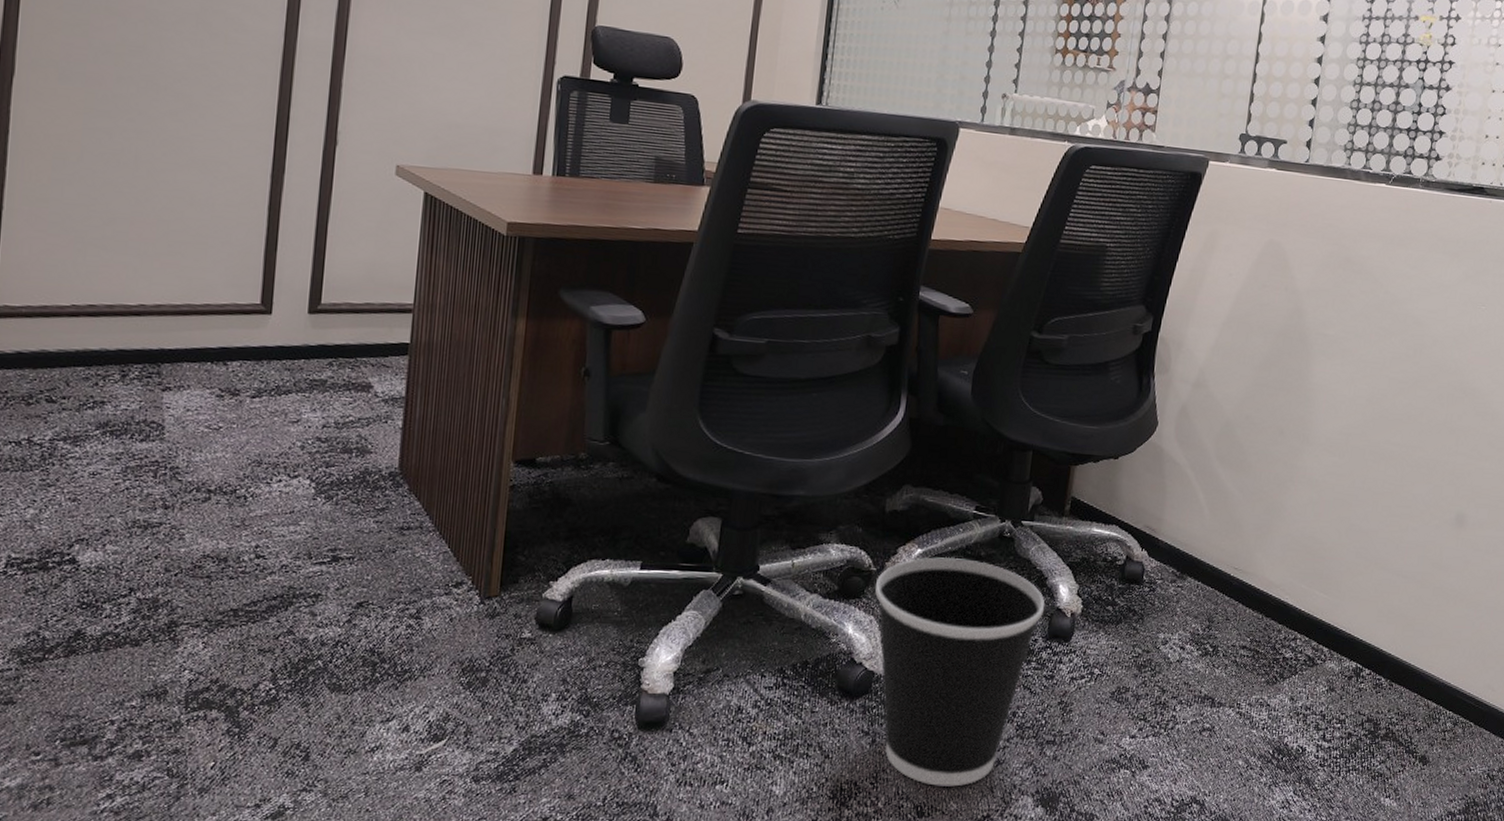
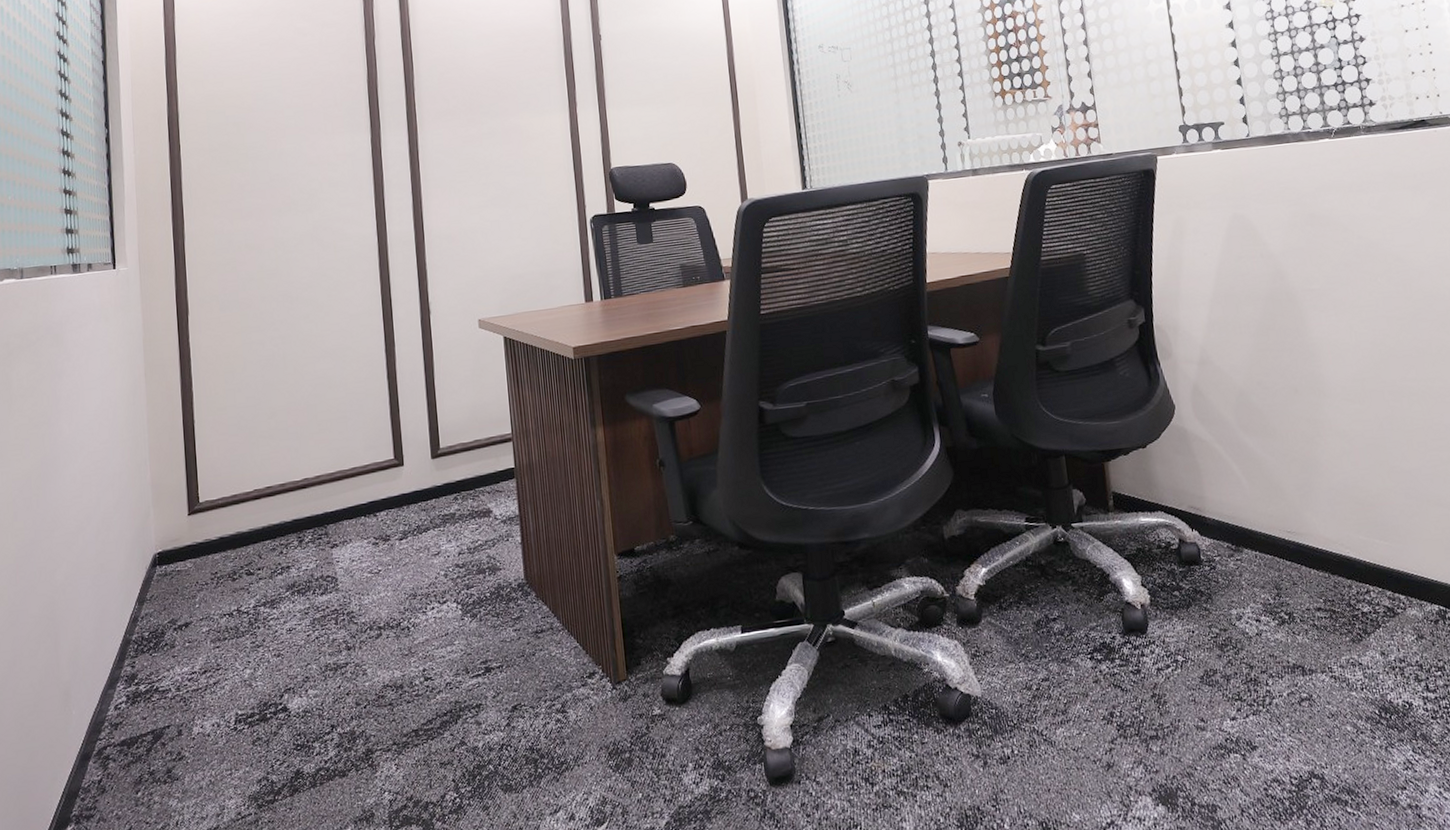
wastebasket: present [874,556,1045,787] -> none [951,570,1115,799]

